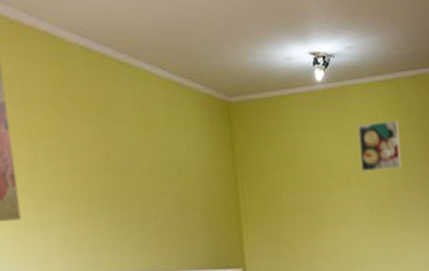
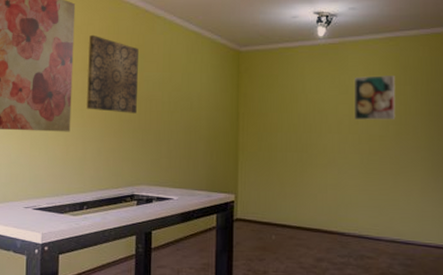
wall art: none [27,89,110,189] -> present [86,34,139,114]

